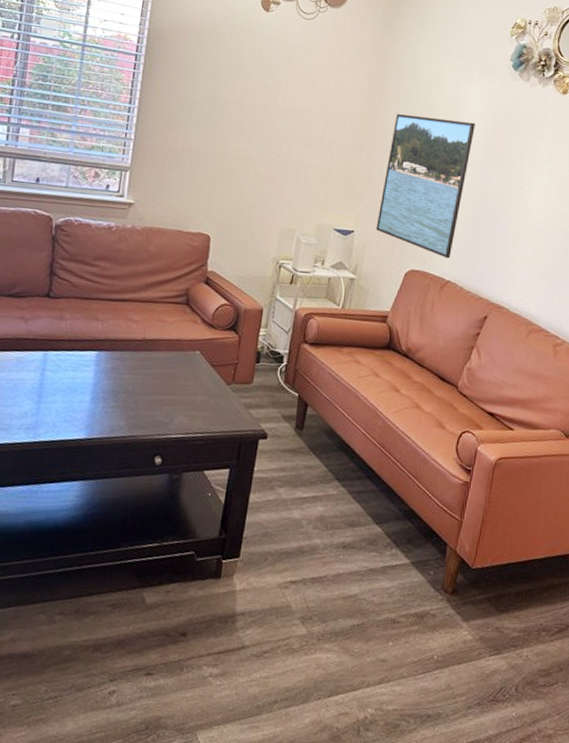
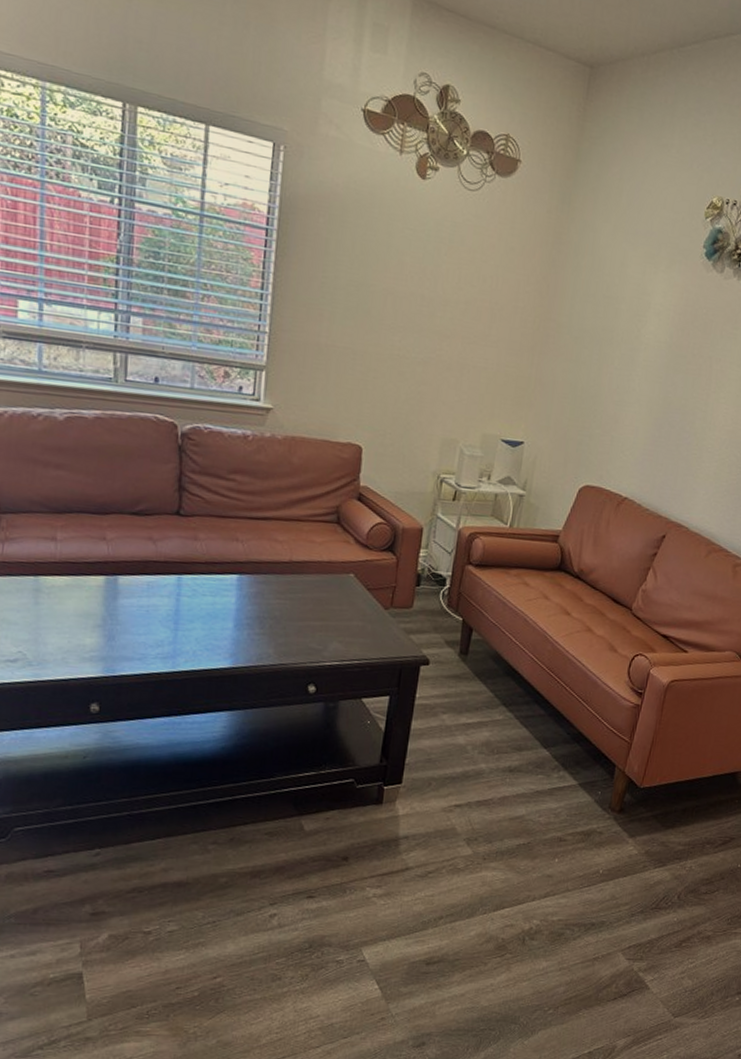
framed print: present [375,114,475,259] -> none [547,308,661,474]

